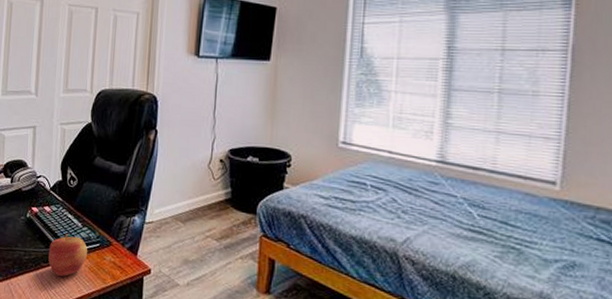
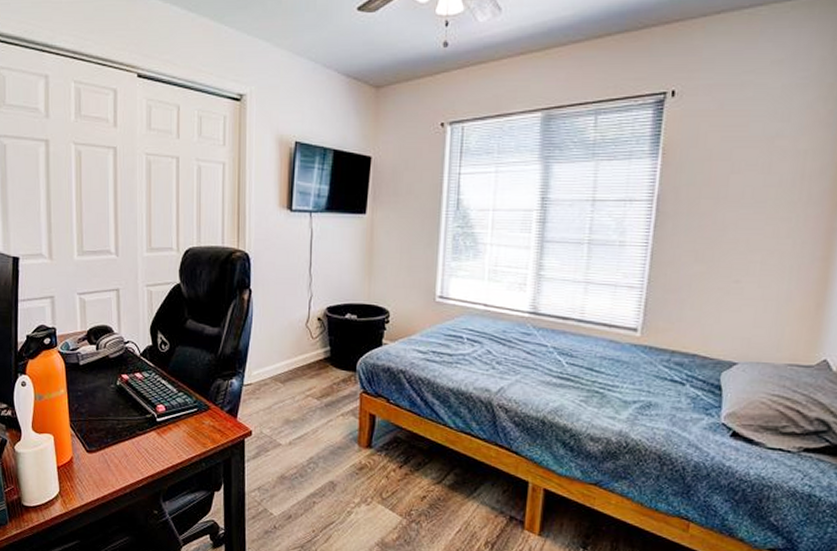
apple: present [48,233,87,277] -> none [144,399,184,443]

